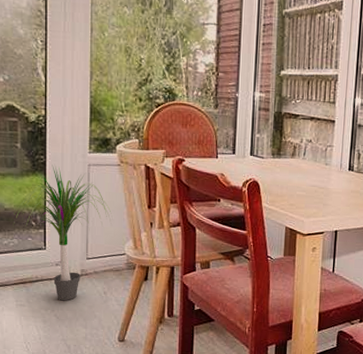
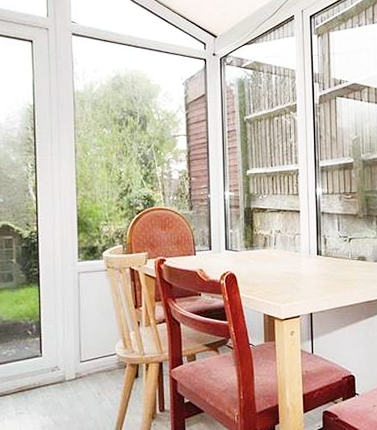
potted plant: present [10,165,111,301] -> none [8,276,101,406]

